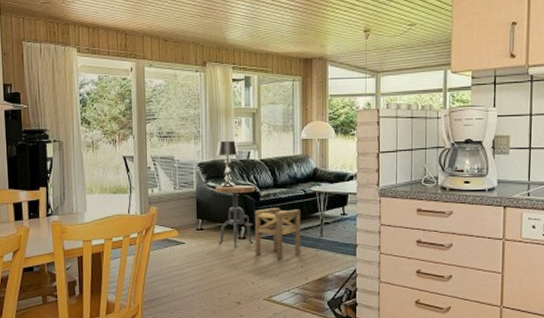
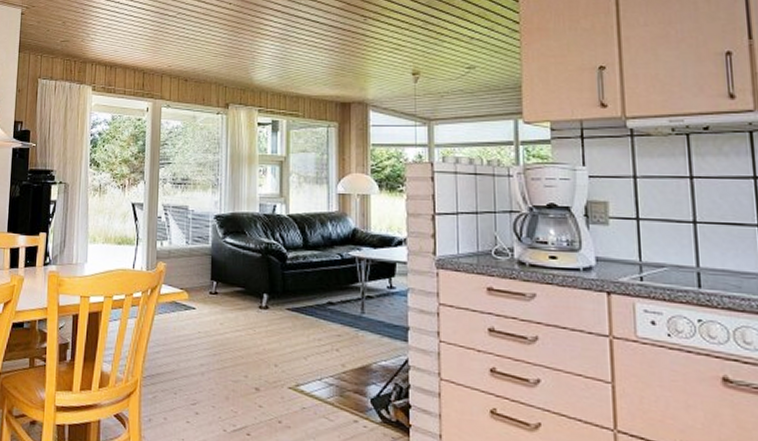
side table: present [214,185,255,249] -> none [233,243,281,321]
table lamp: present [216,140,240,188] -> none [236,191,264,246]
stool: present [255,208,300,260] -> none [280,273,336,339]

